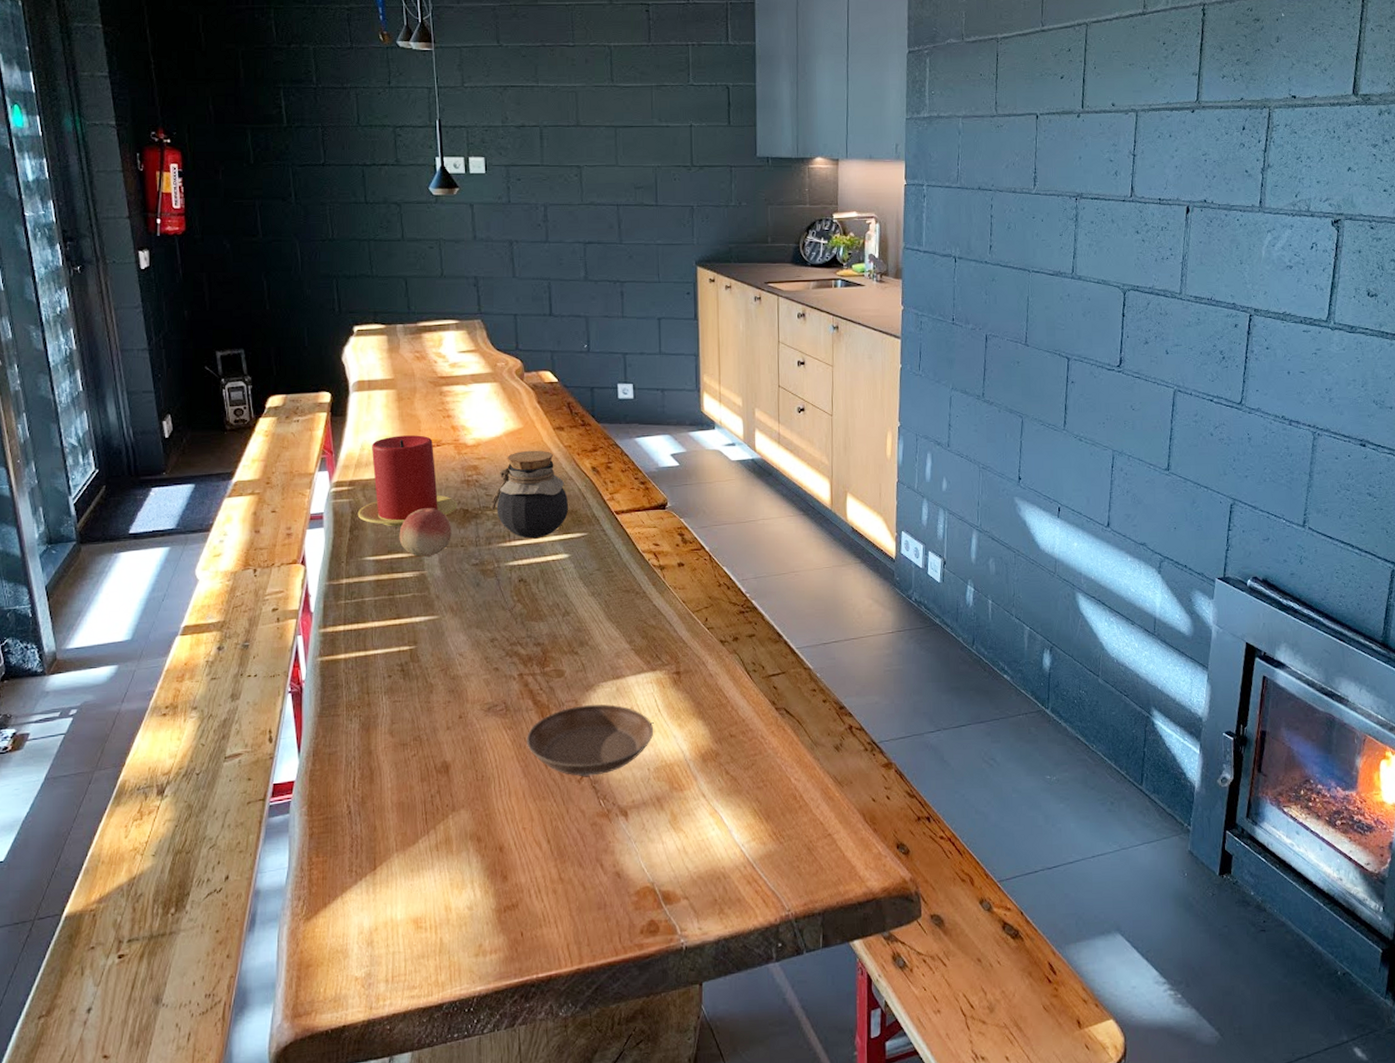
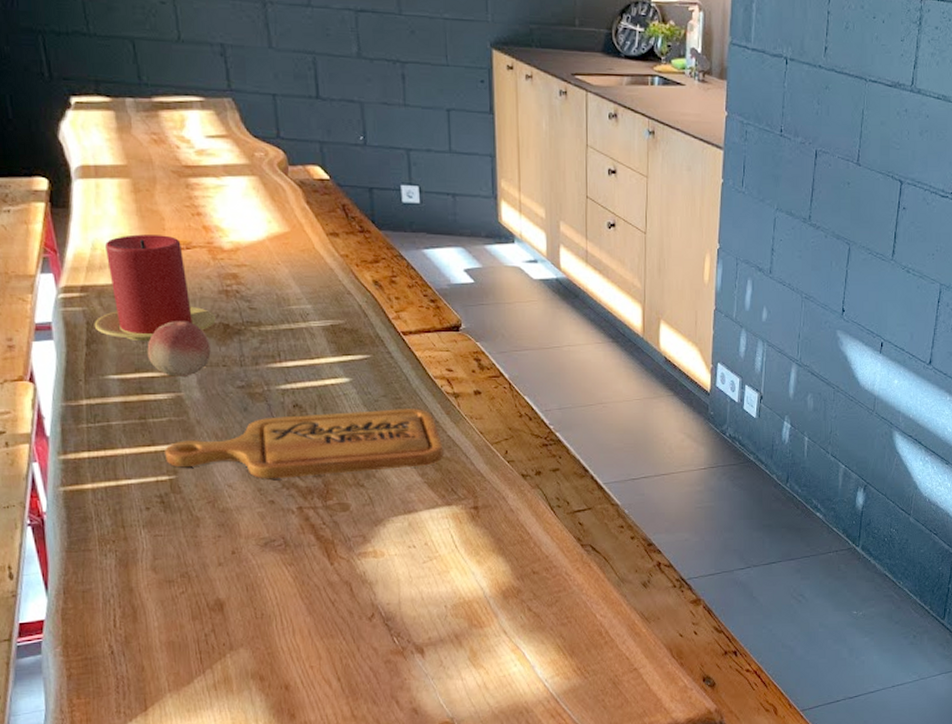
cutting board: none [408,580,650,648] -> present [165,408,444,479]
jar: present [490,450,568,539] -> none [255,258,347,360]
saucer: present [527,704,654,776] -> none [310,540,451,614]

